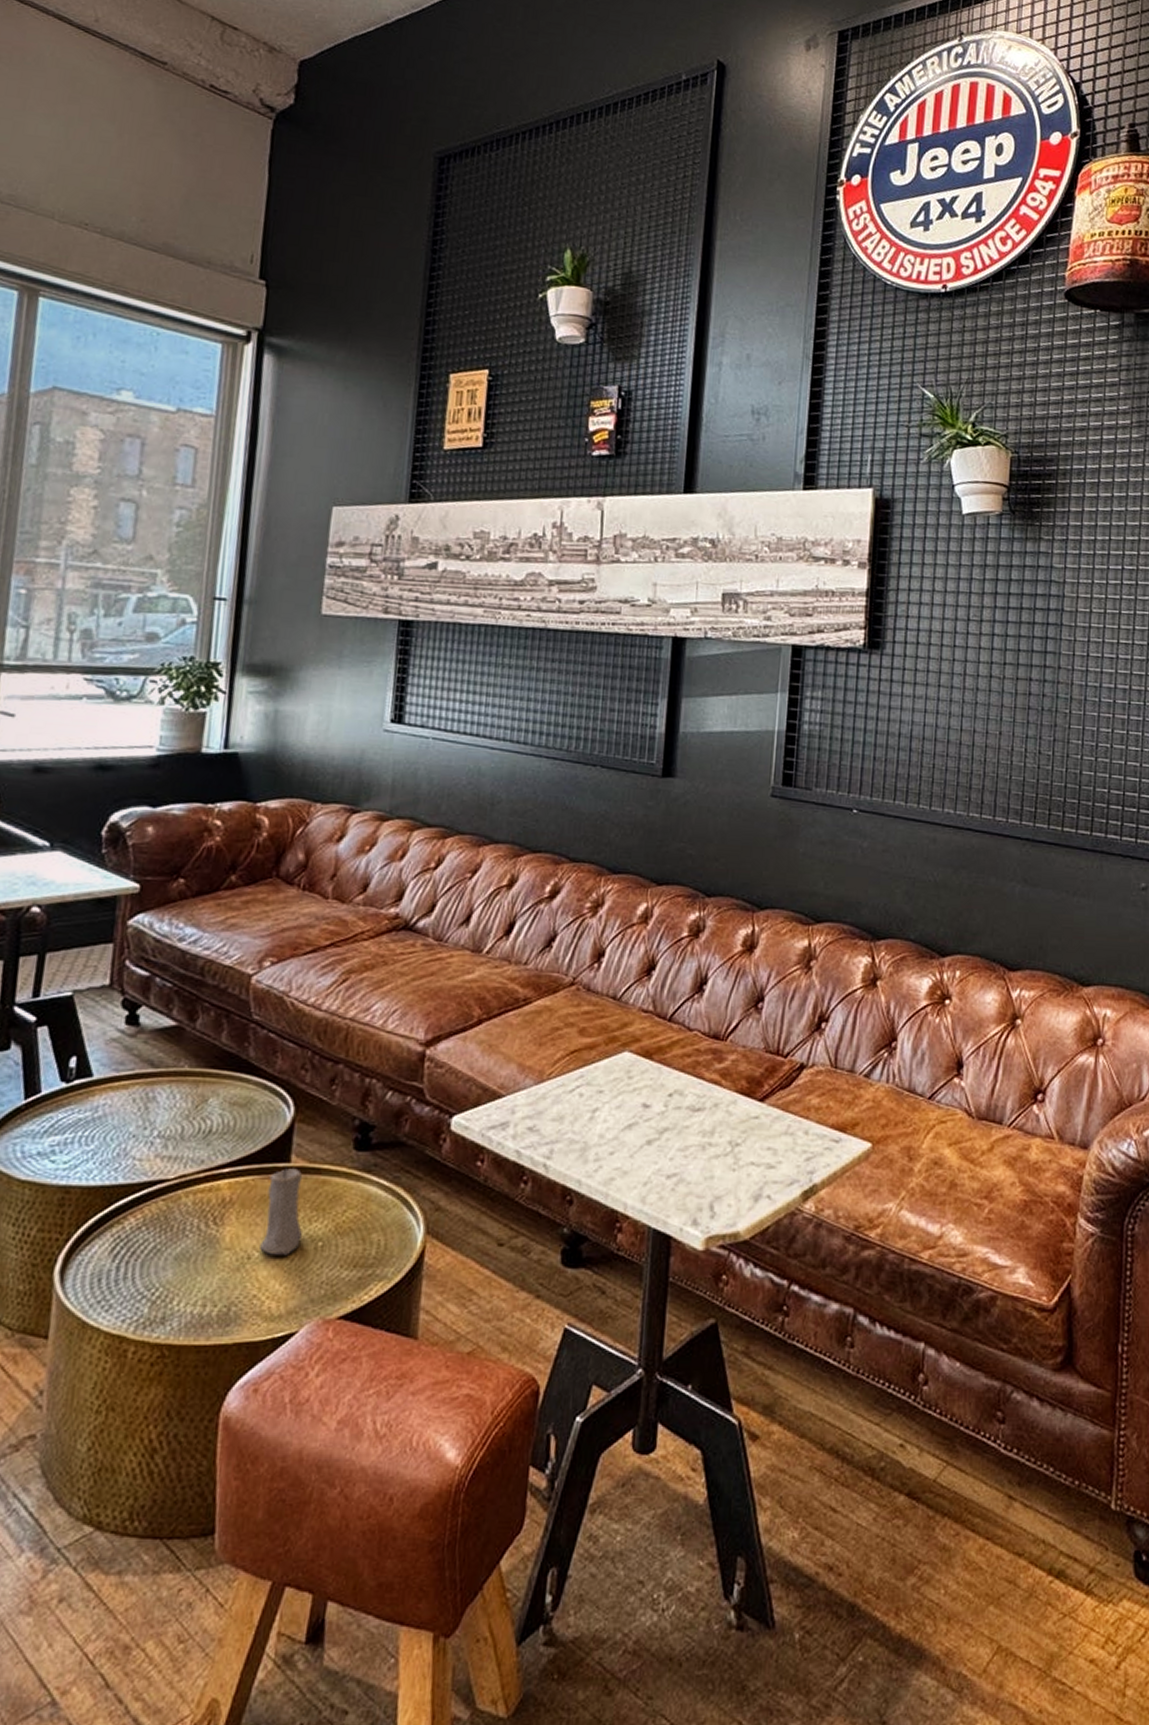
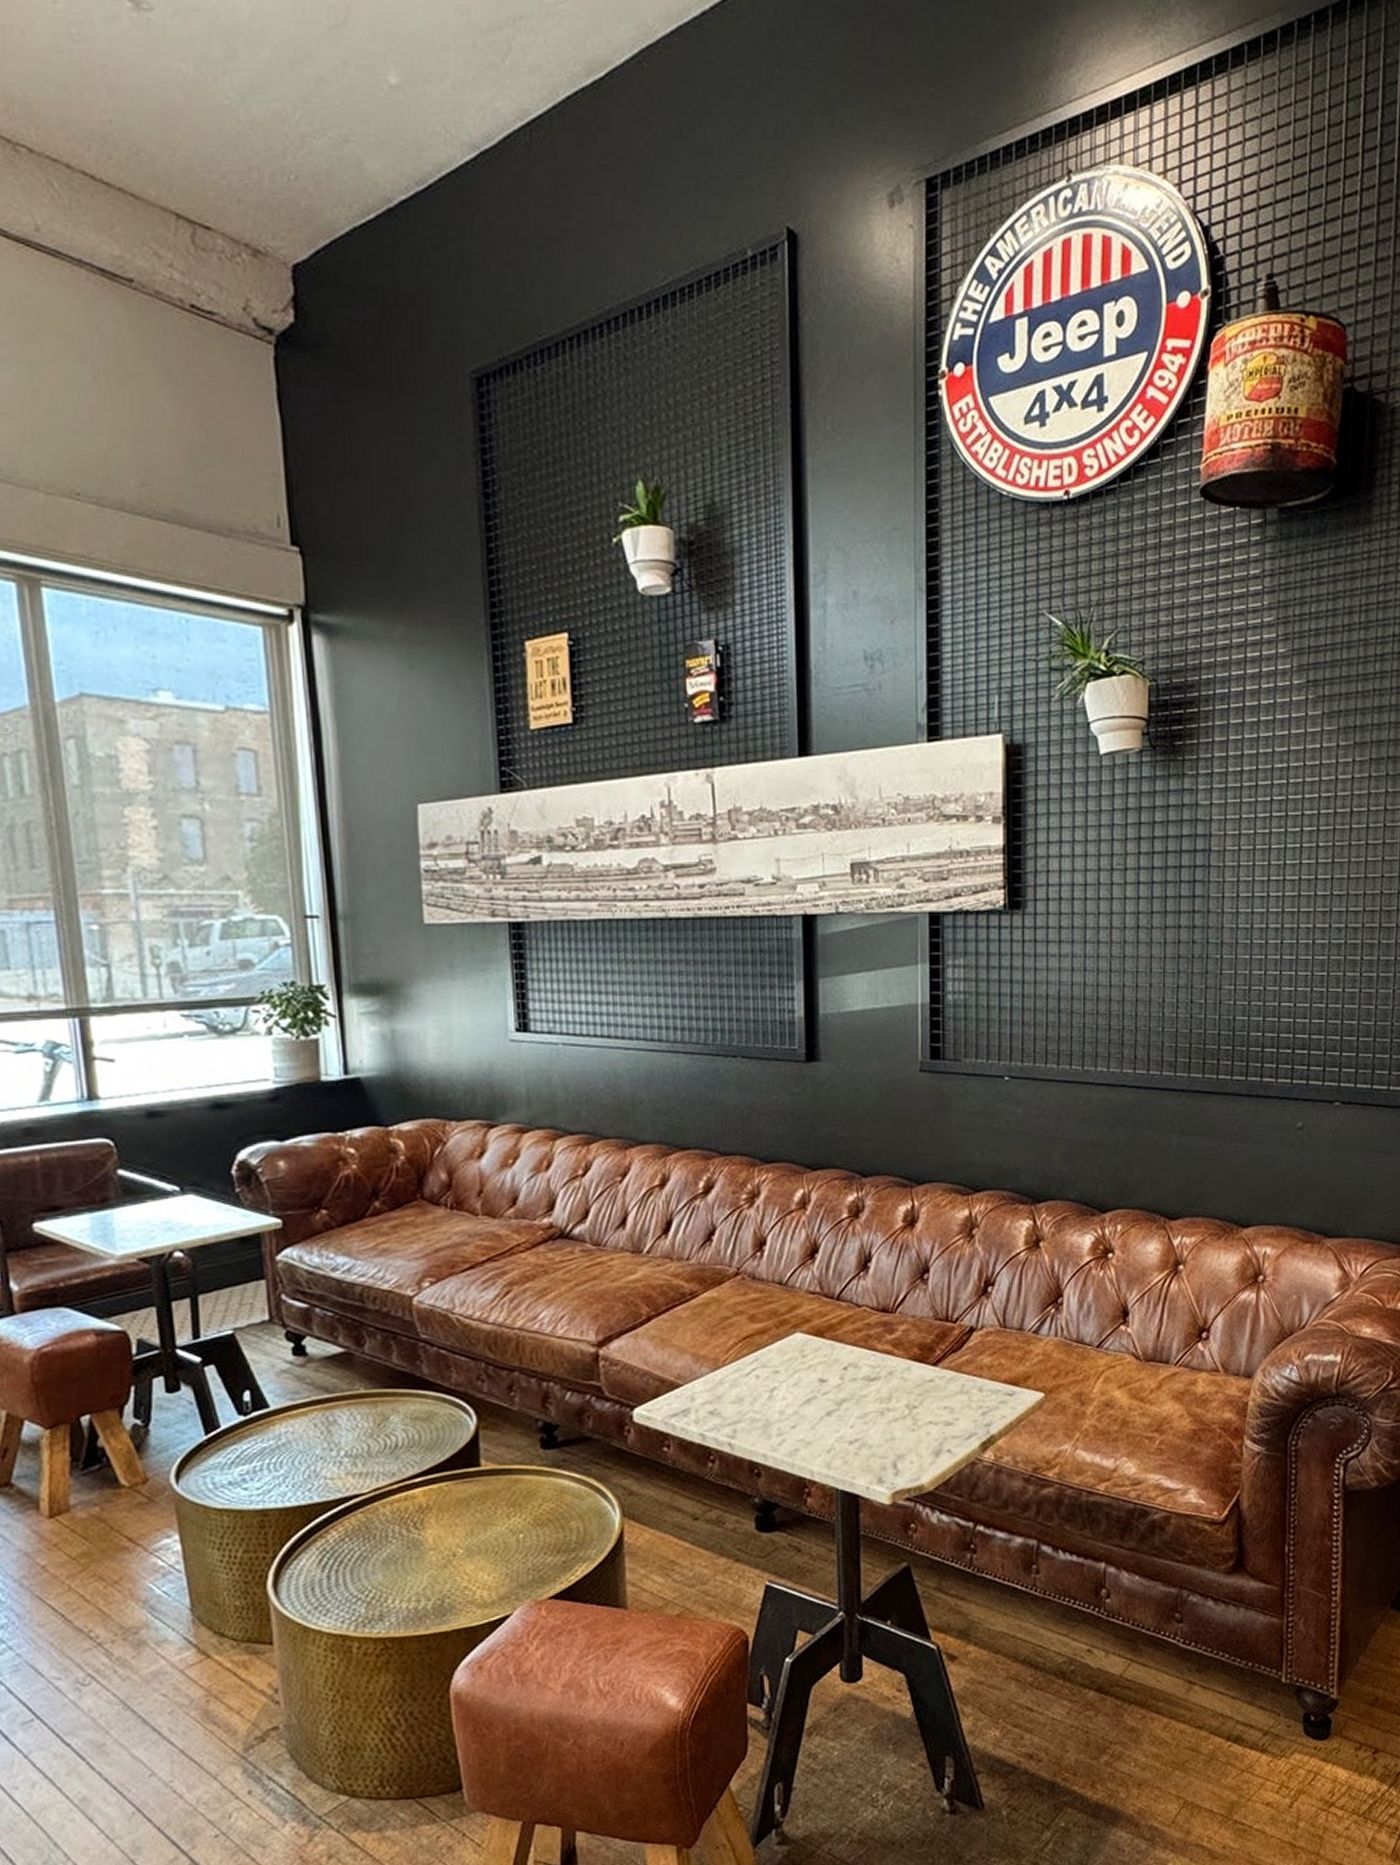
candle: present [260,1167,303,1255] -> none [462,1471,504,1550]

